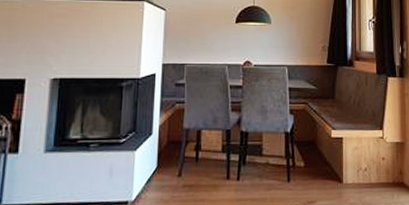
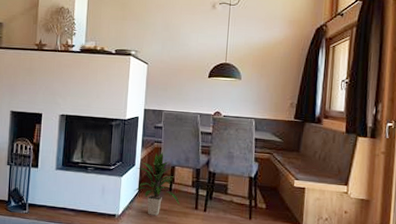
indoor plant: none [151,114,208,195] -> present [134,152,180,216]

